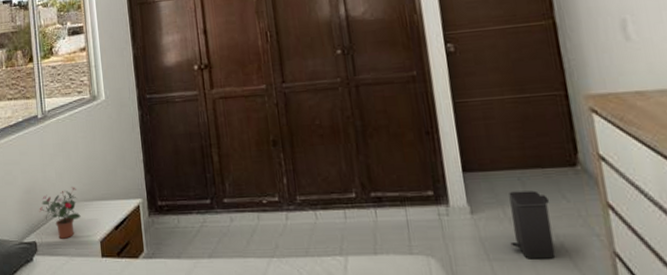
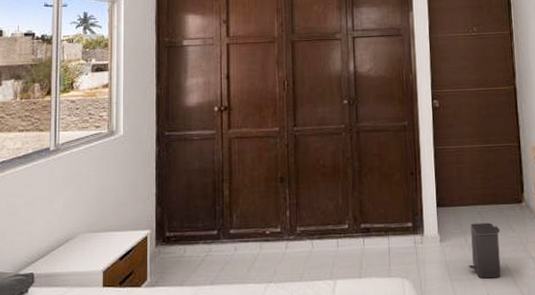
potted flower: present [39,187,81,239] -> none [40,218,85,270]

